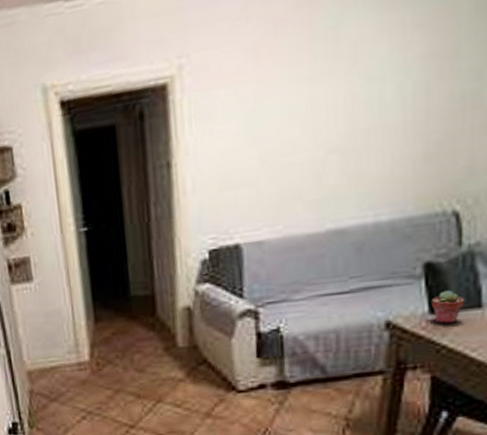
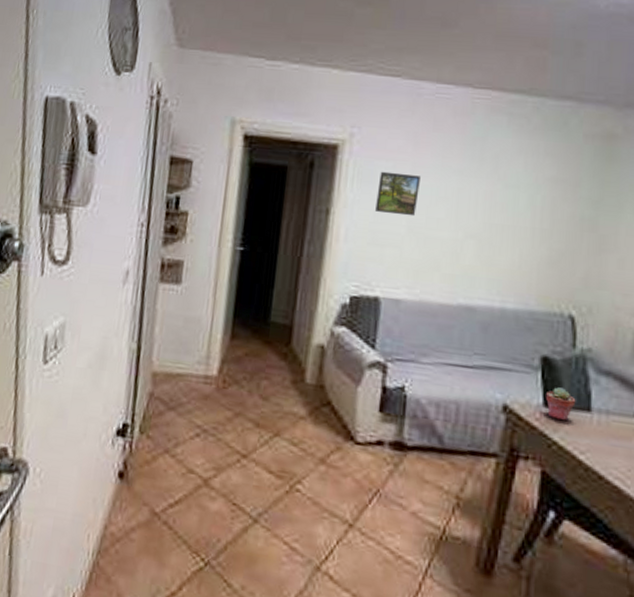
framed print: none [219,95,268,151] -> present [375,171,420,217]

